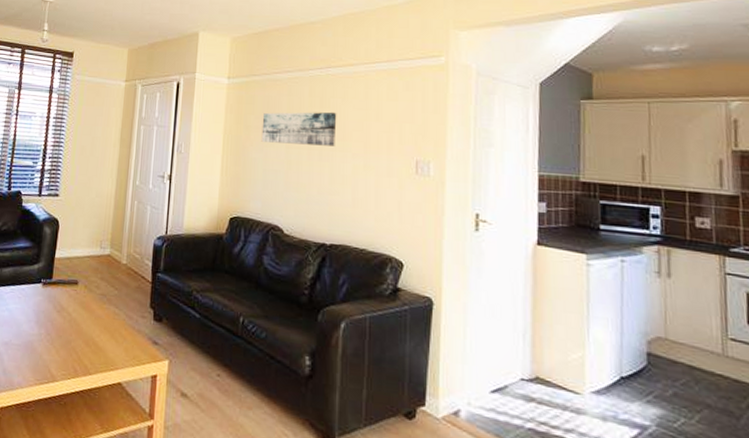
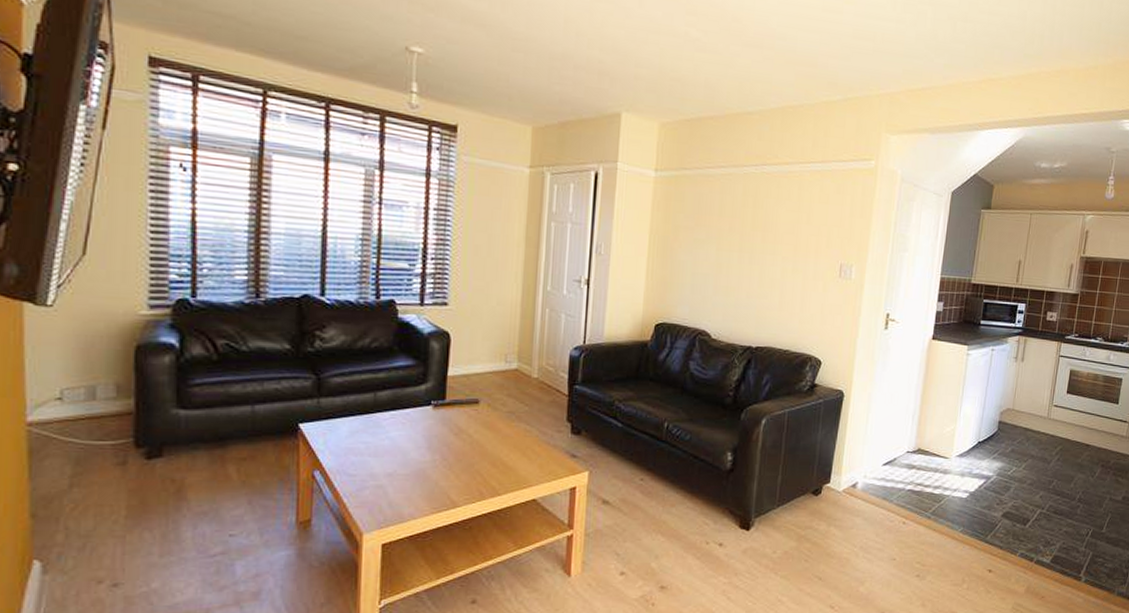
wall art: present [261,111,337,146] -> none [690,211,770,249]

